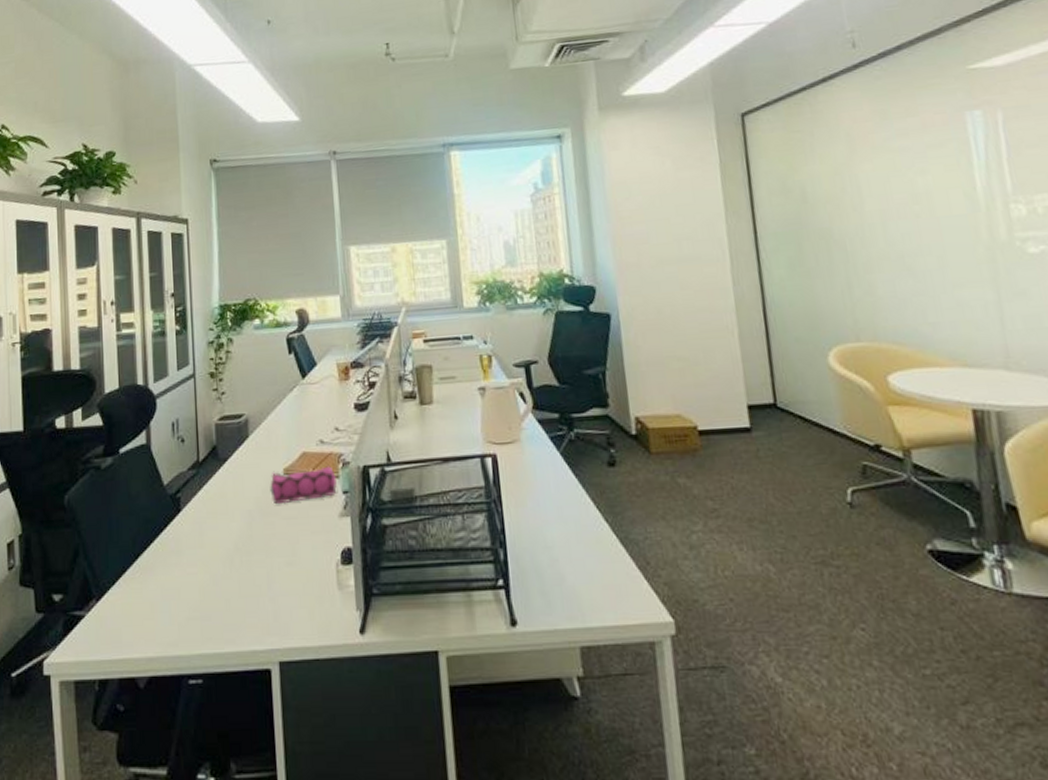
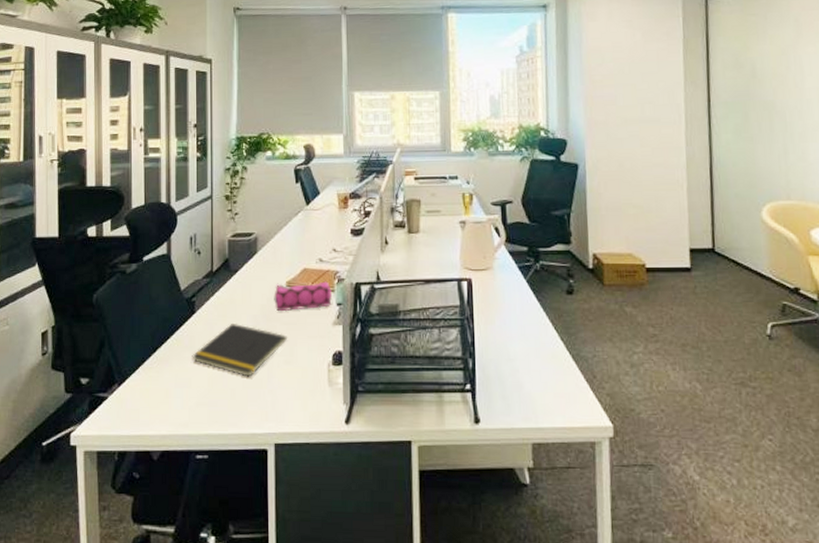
notepad: none [179,520,289,584] -> present [192,323,288,377]

